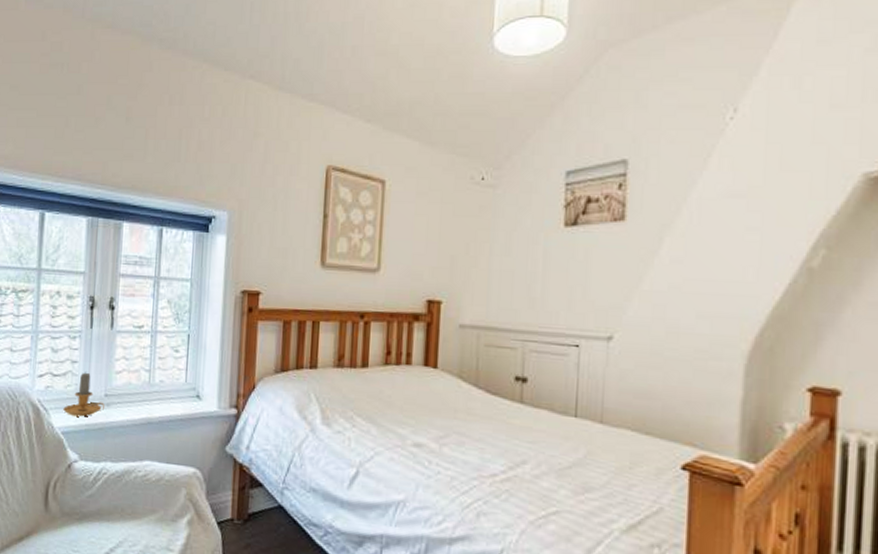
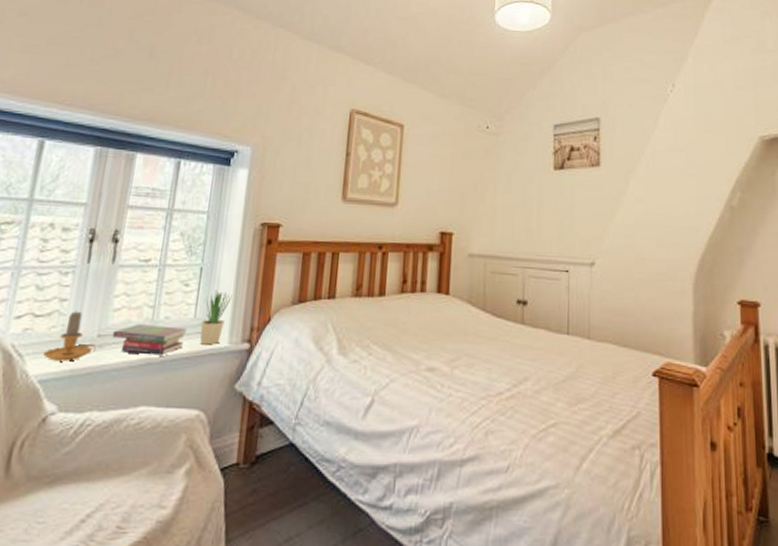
books: none [116,385,179,417] -> present [112,323,186,356]
potted plant: none [191,356,218,409] -> present [200,290,232,345]

